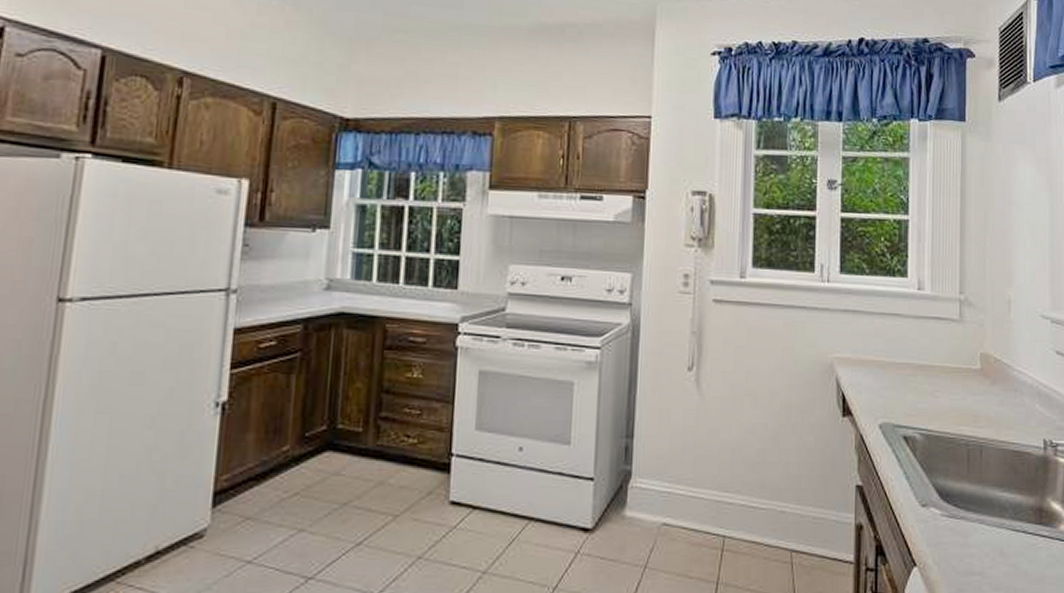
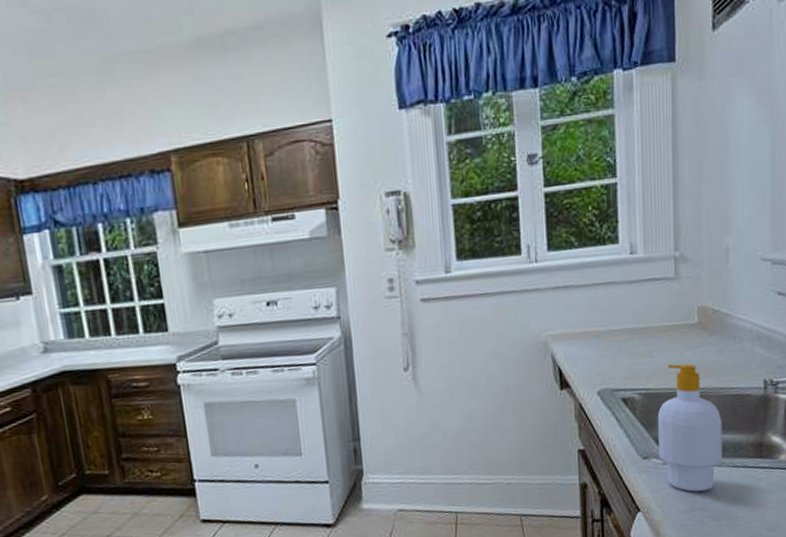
soap bottle: none [937,408,1002,554] -> present [657,363,723,492]

